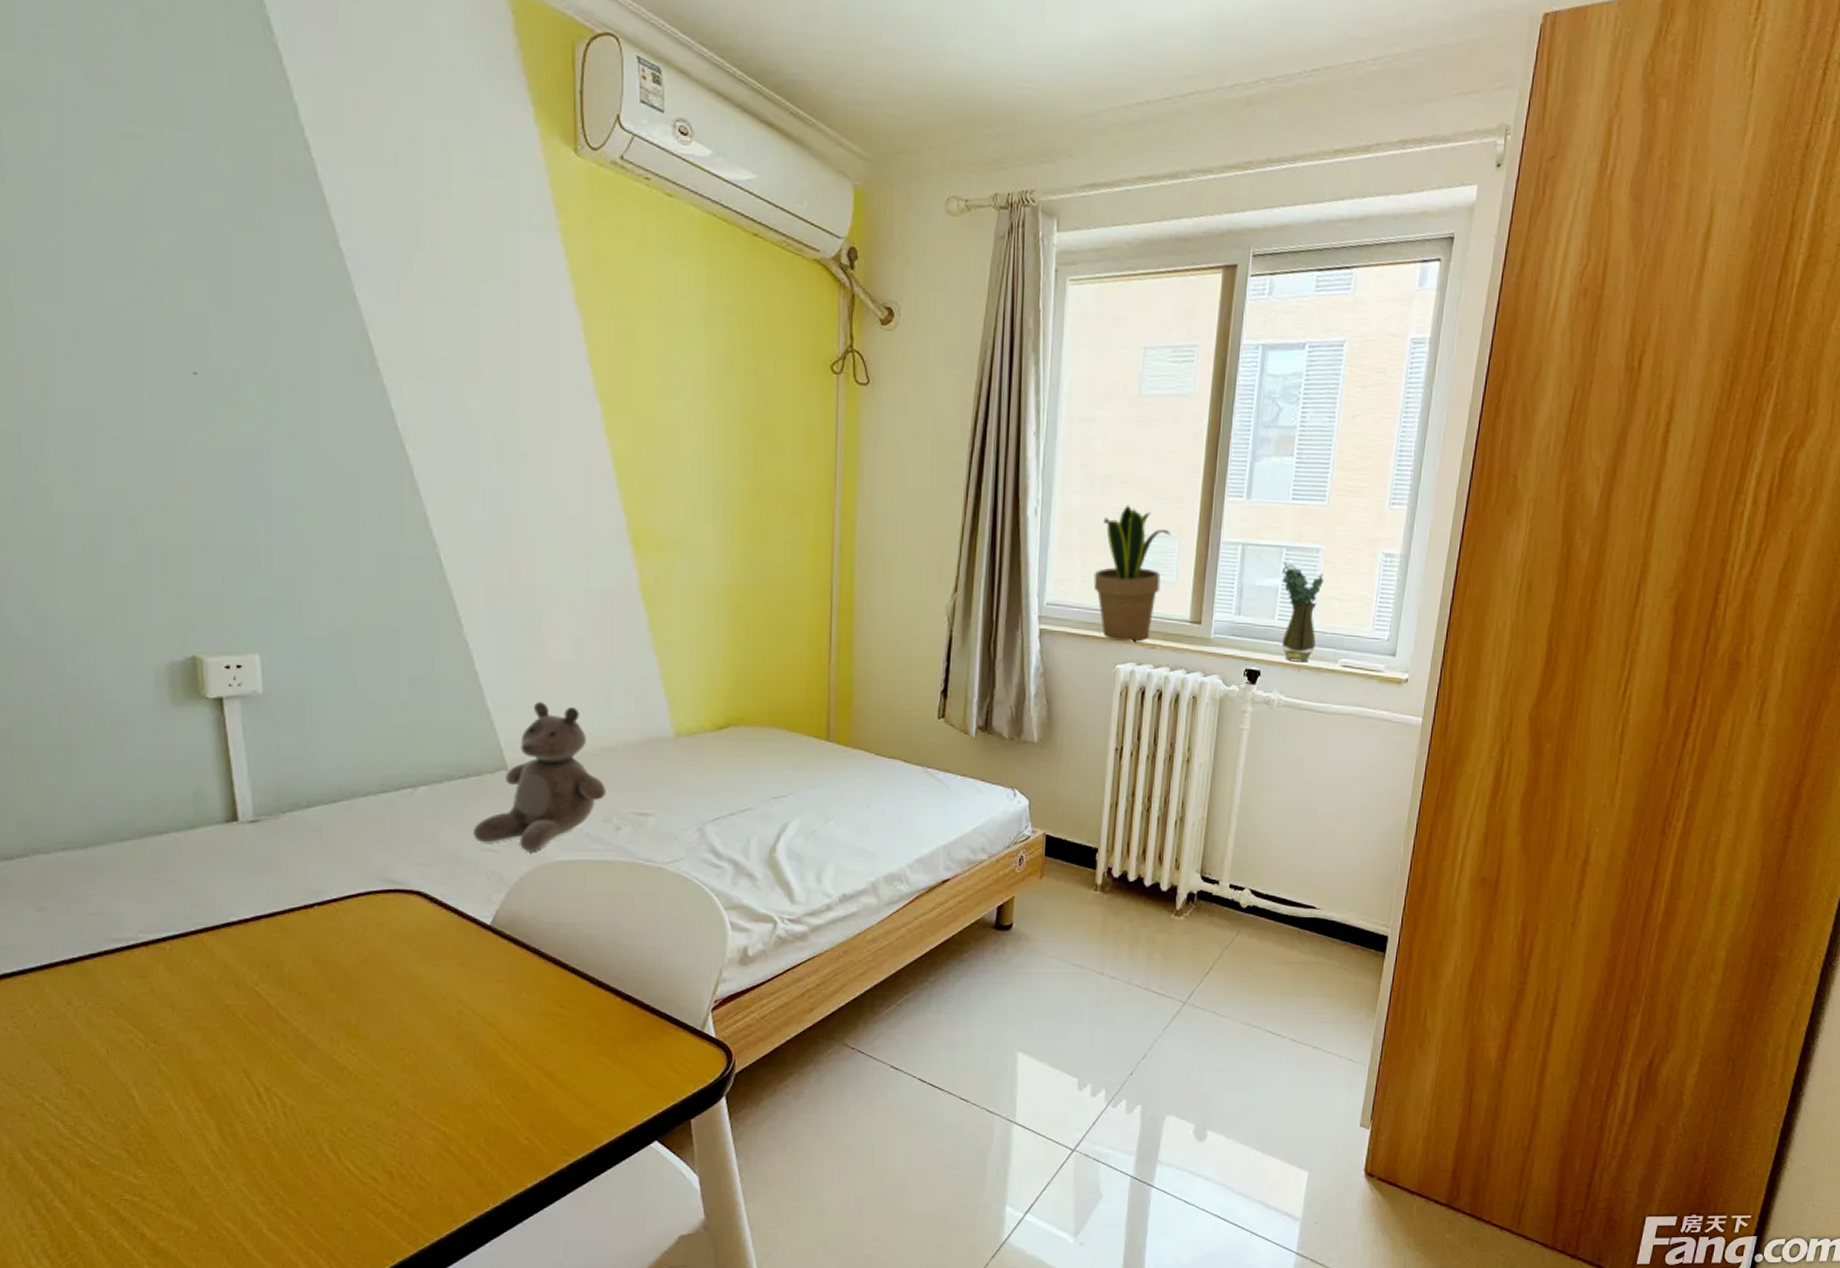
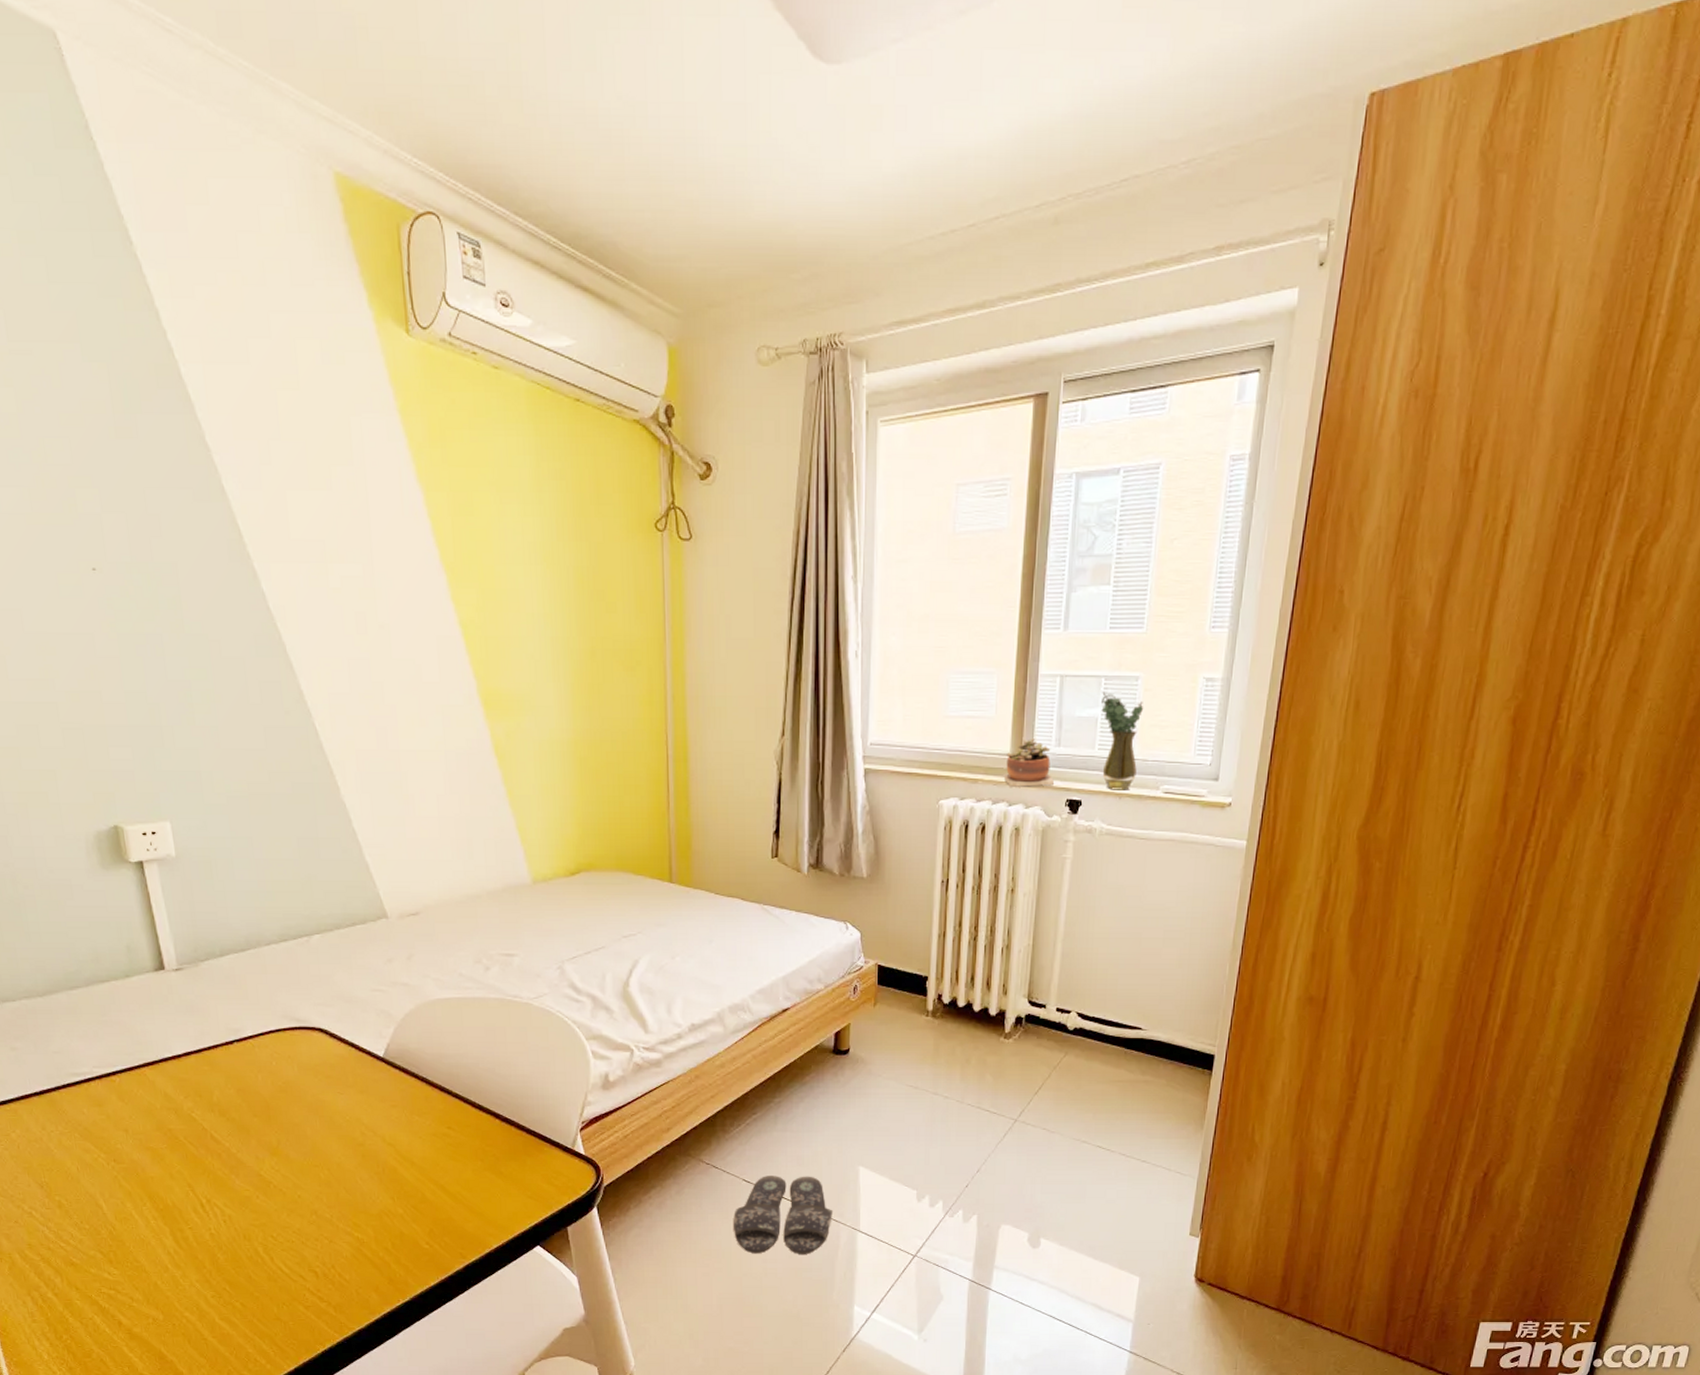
stuffed animal: present [473,702,606,851] -> none [362,855,475,991]
slippers: none [878,1062,988,1149] -> present [734,1176,834,1254]
potted plant: present [1093,504,1172,642] -> none [915,642,990,777]
succulent plant: none [1183,606,1233,655] -> present [1004,739,1054,787]

